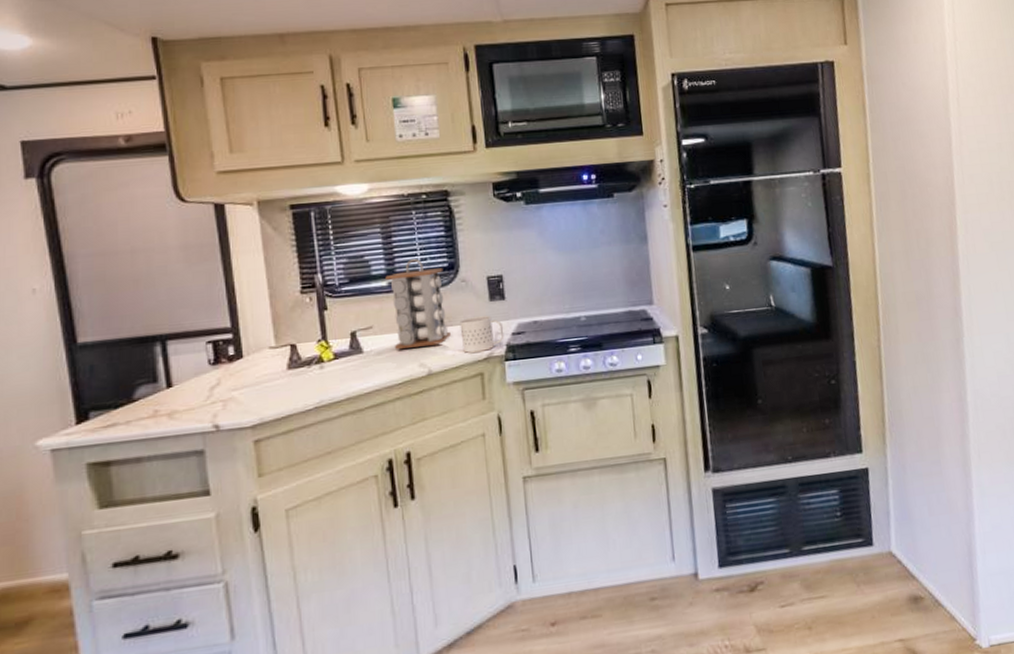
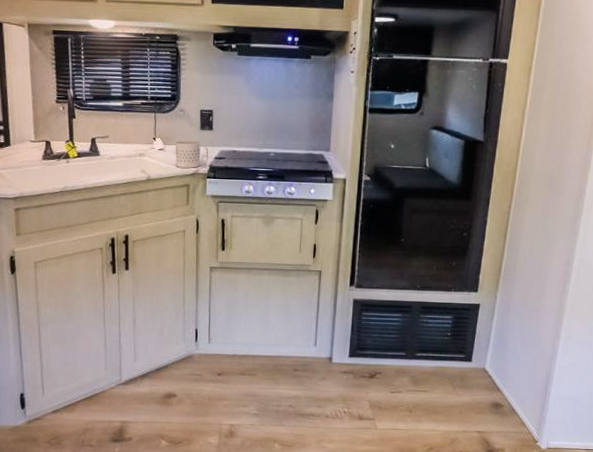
spice rack: present [385,259,451,349] -> none [121,88,167,159]

